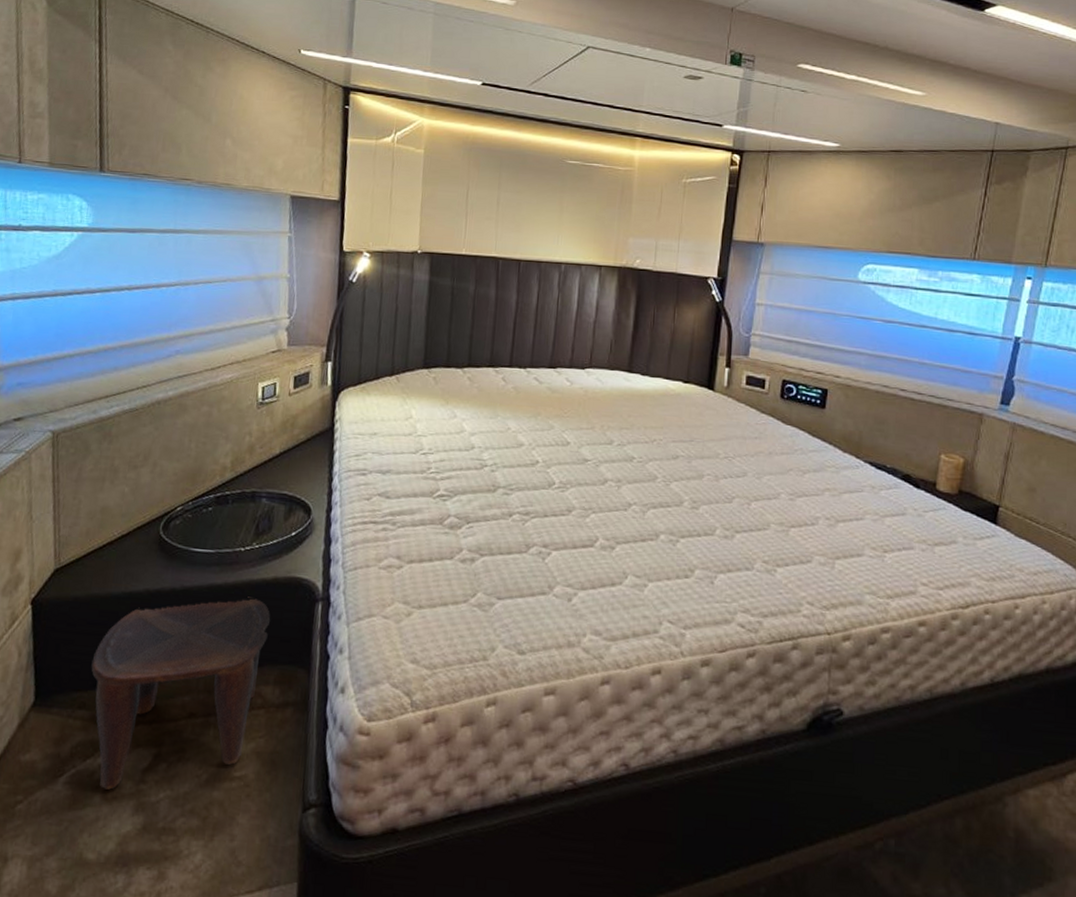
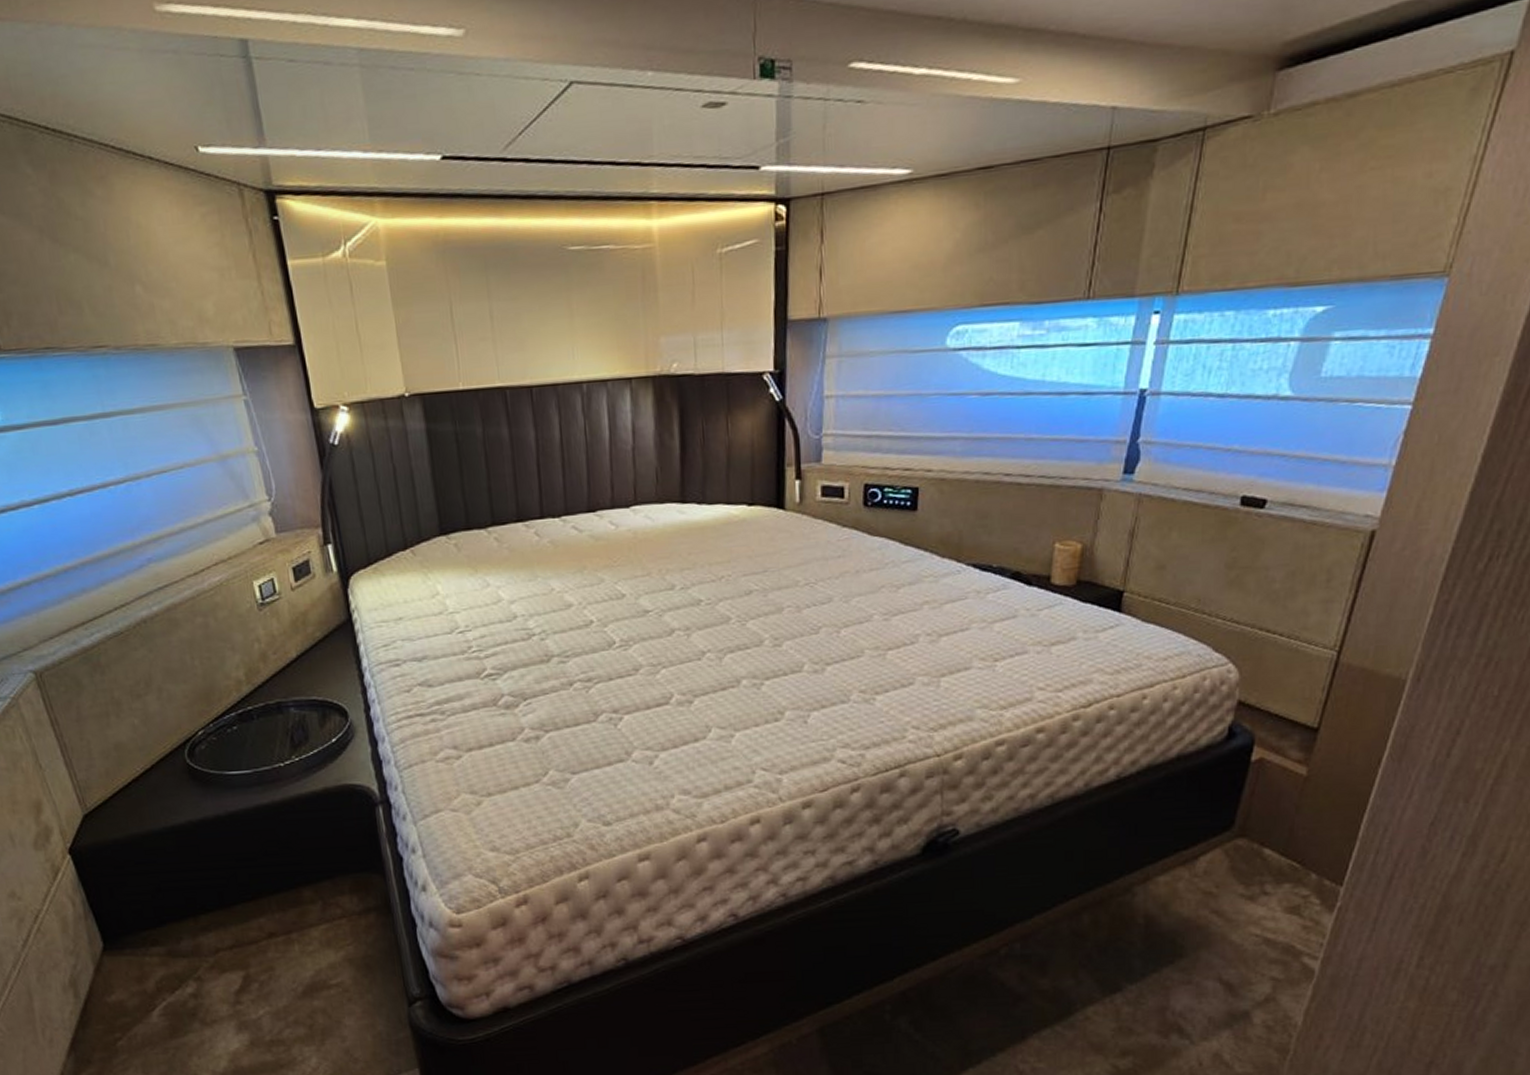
stool: present [91,596,270,790] -> none [151,811,333,1015]

